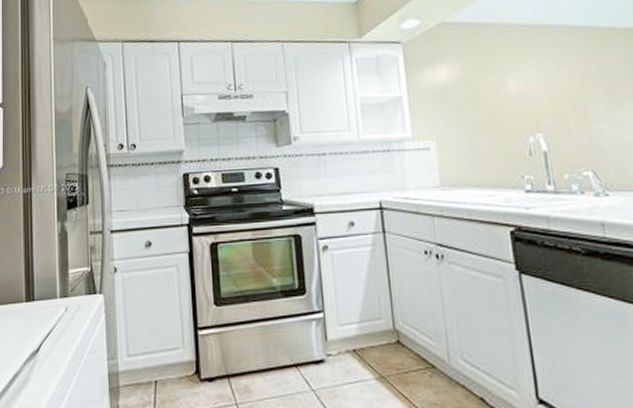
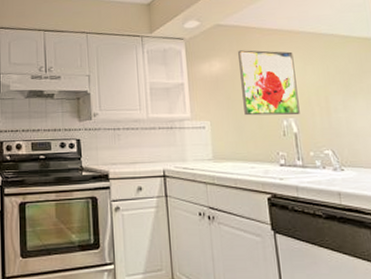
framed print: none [470,51,551,133] -> present [238,50,300,116]

